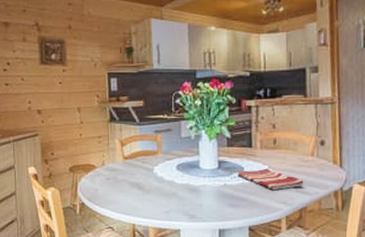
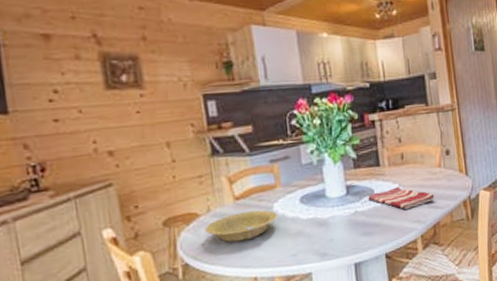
bowl: none [99,170,156,193] -> present [205,210,277,243]

